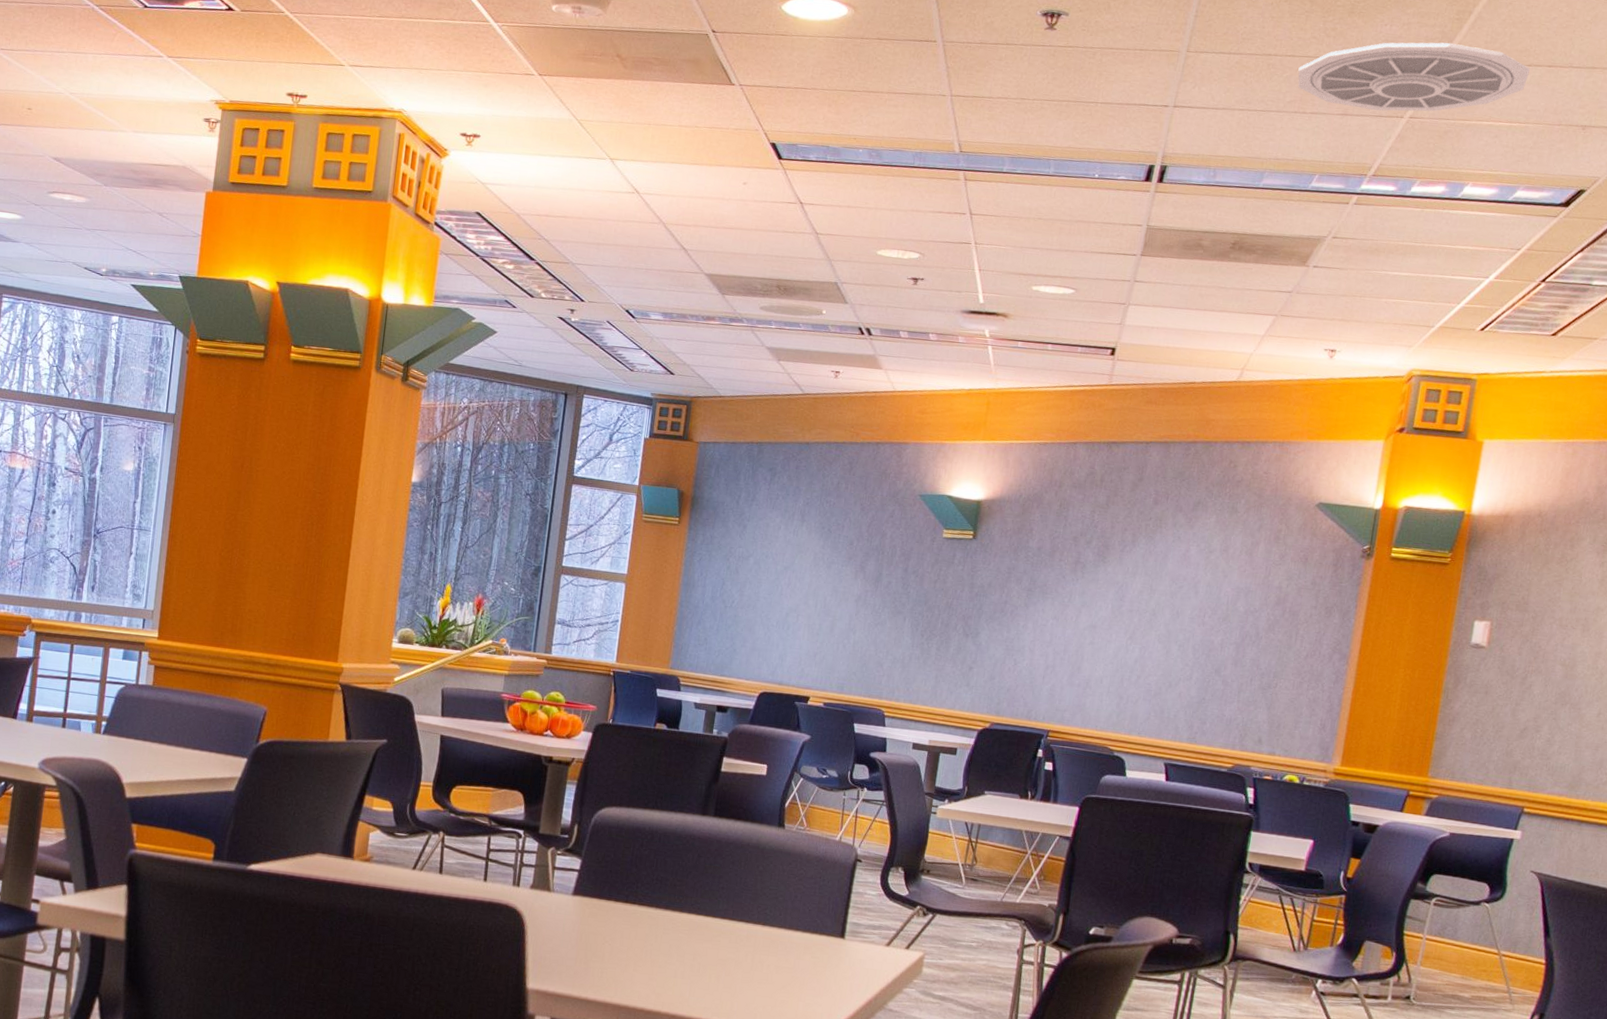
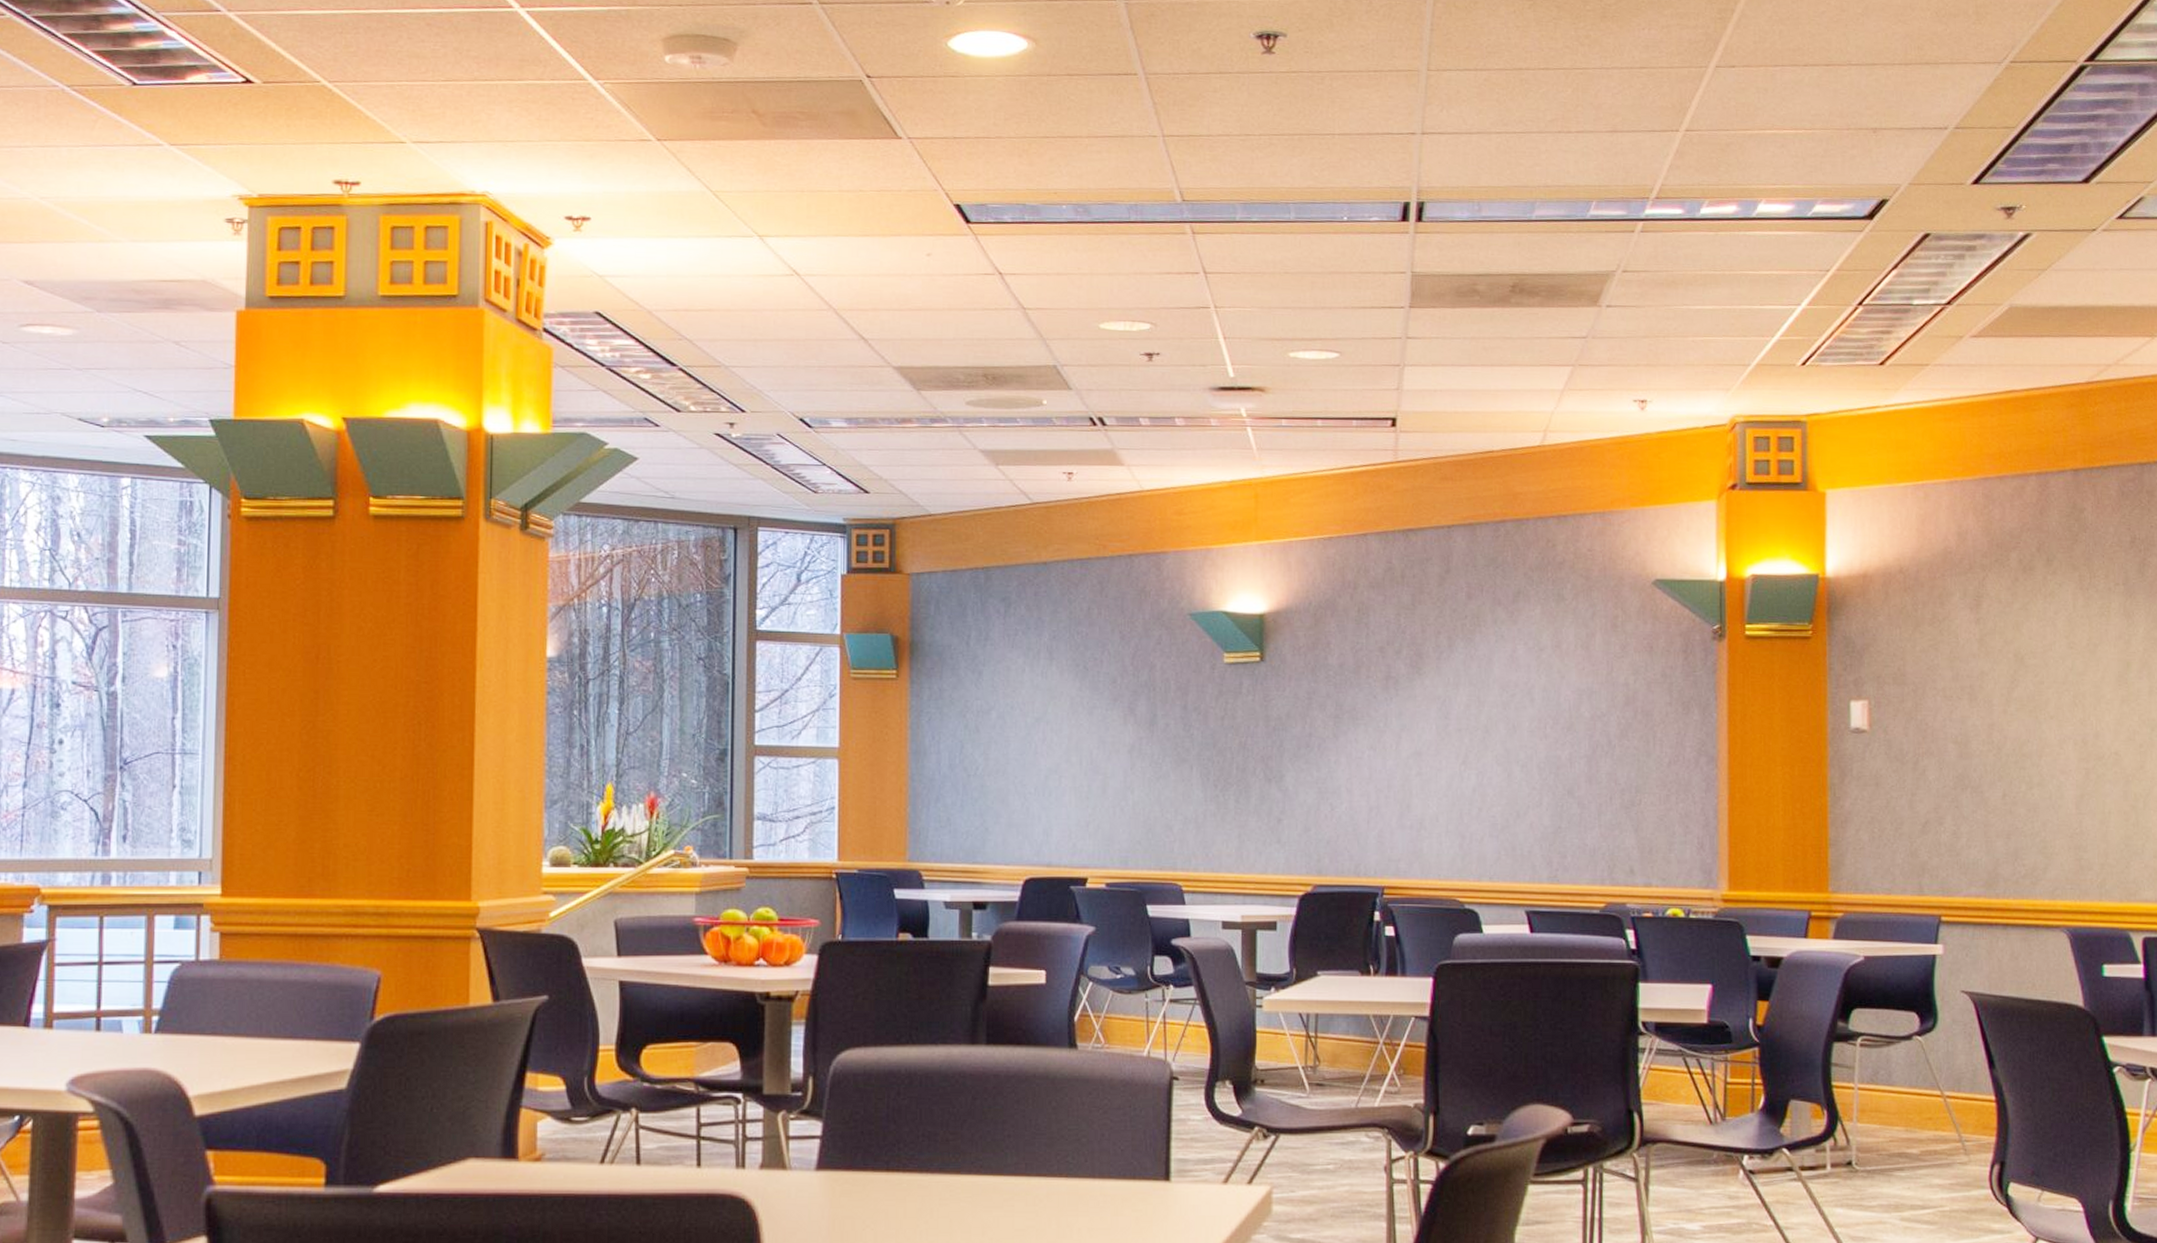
ceiling vent: present [1298,42,1530,112] -> none [1555,45,1806,125]

